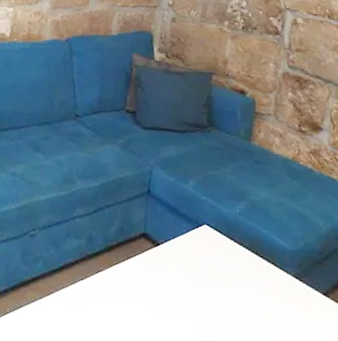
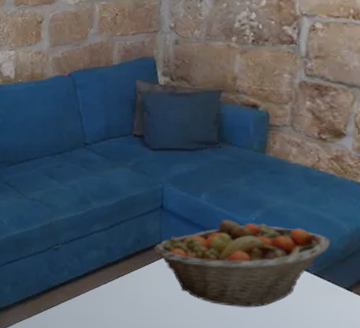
fruit basket: none [138,210,309,314] -> present [154,220,330,308]

